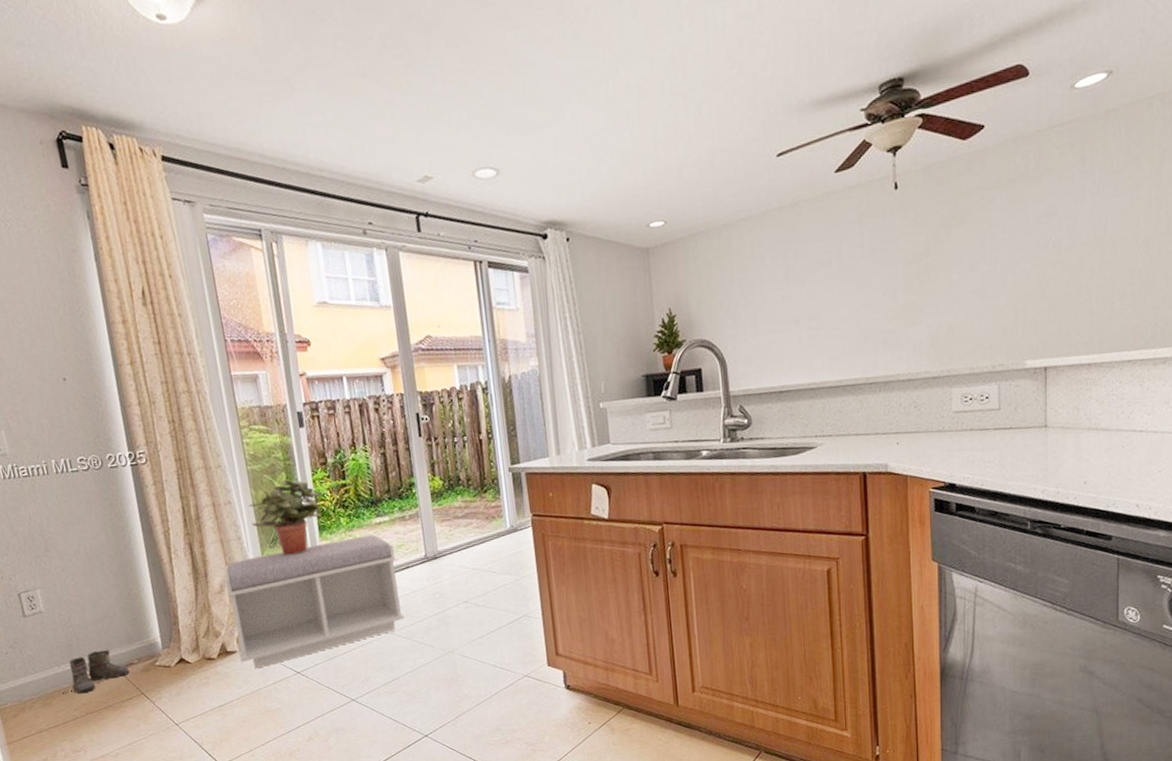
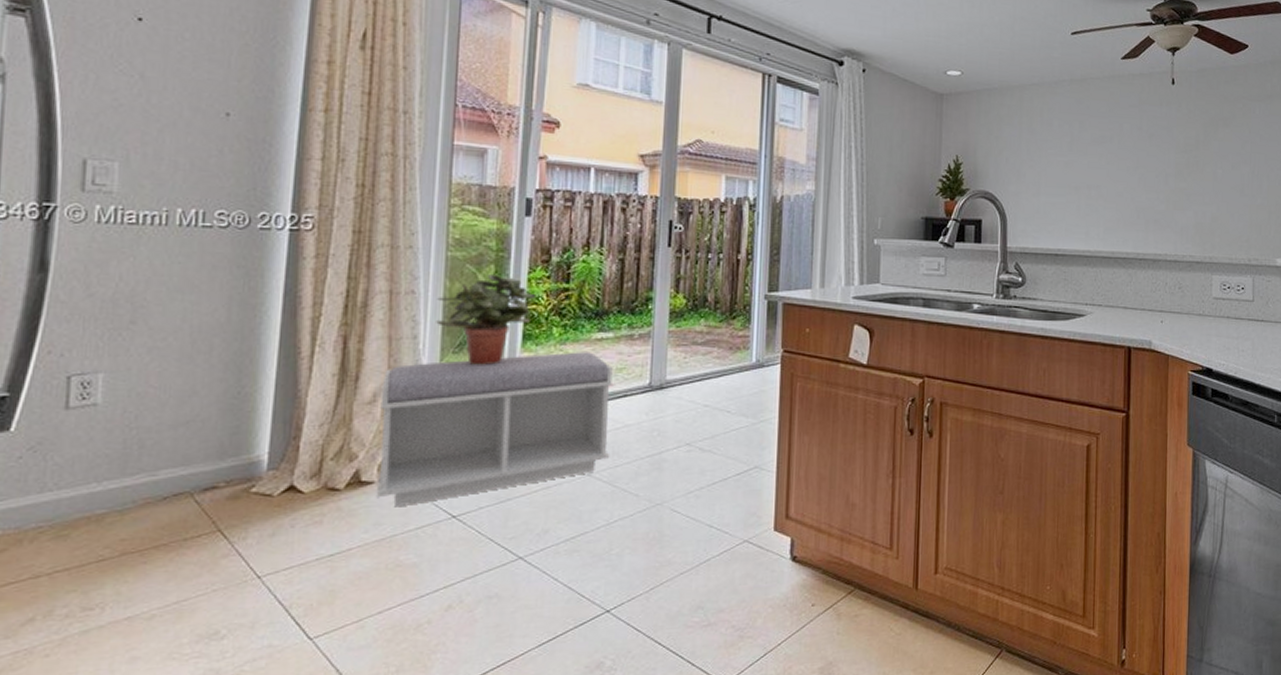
boots: present [63,649,130,695] -> none [93,464,208,524]

